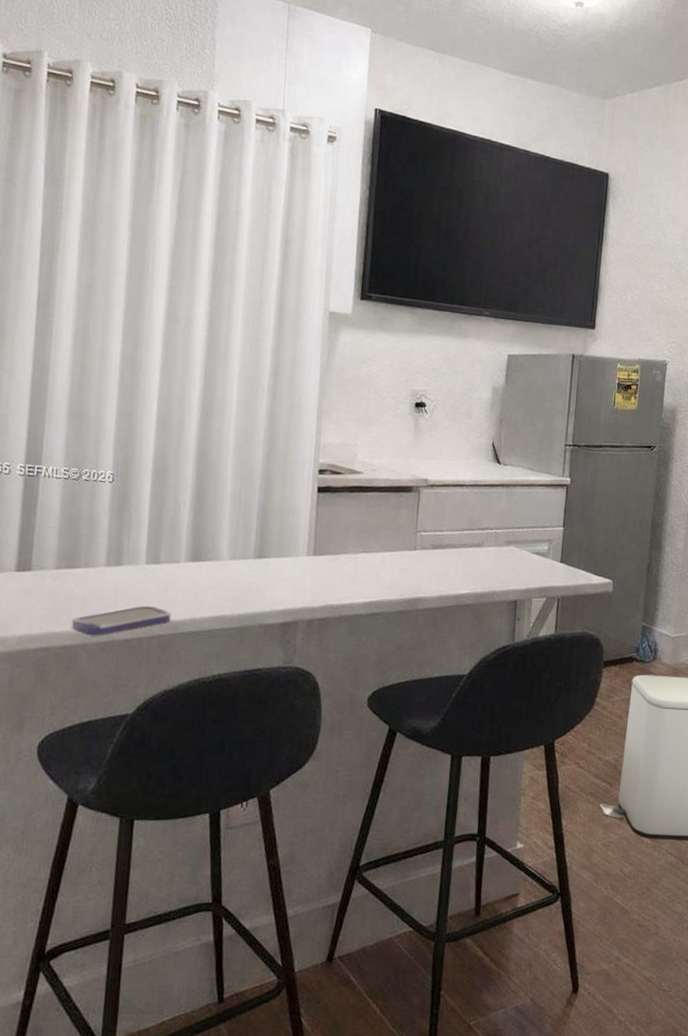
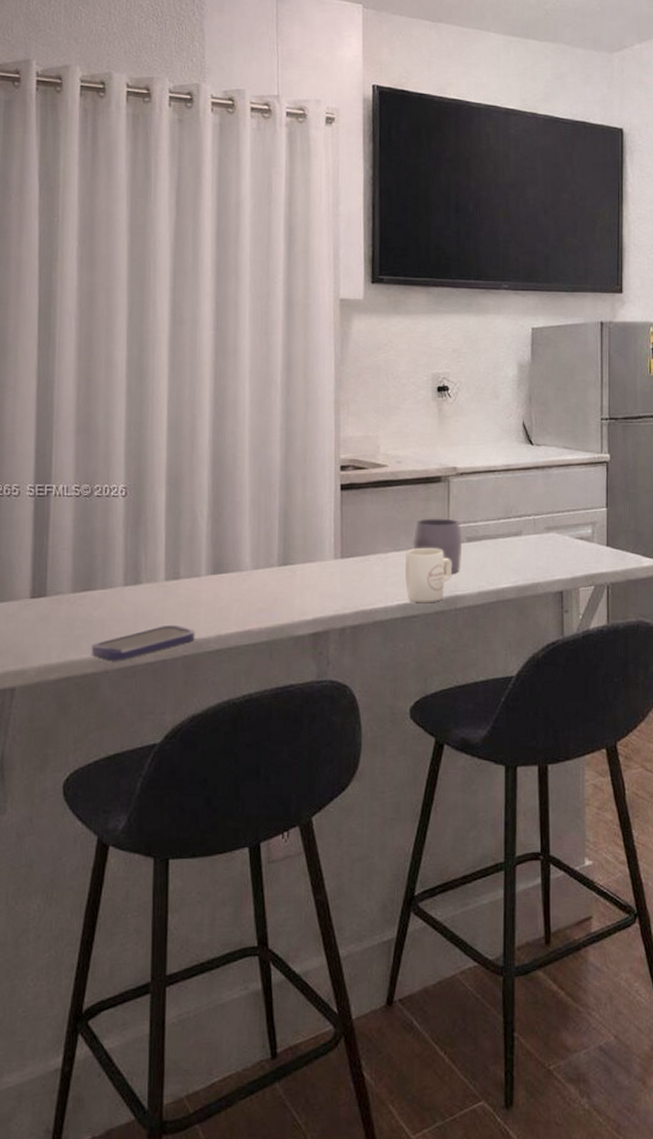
mug: none [372,551,416,603] -> present [406,547,452,603]
mug: none [381,524,428,578] -> present [412,518,463,574]

